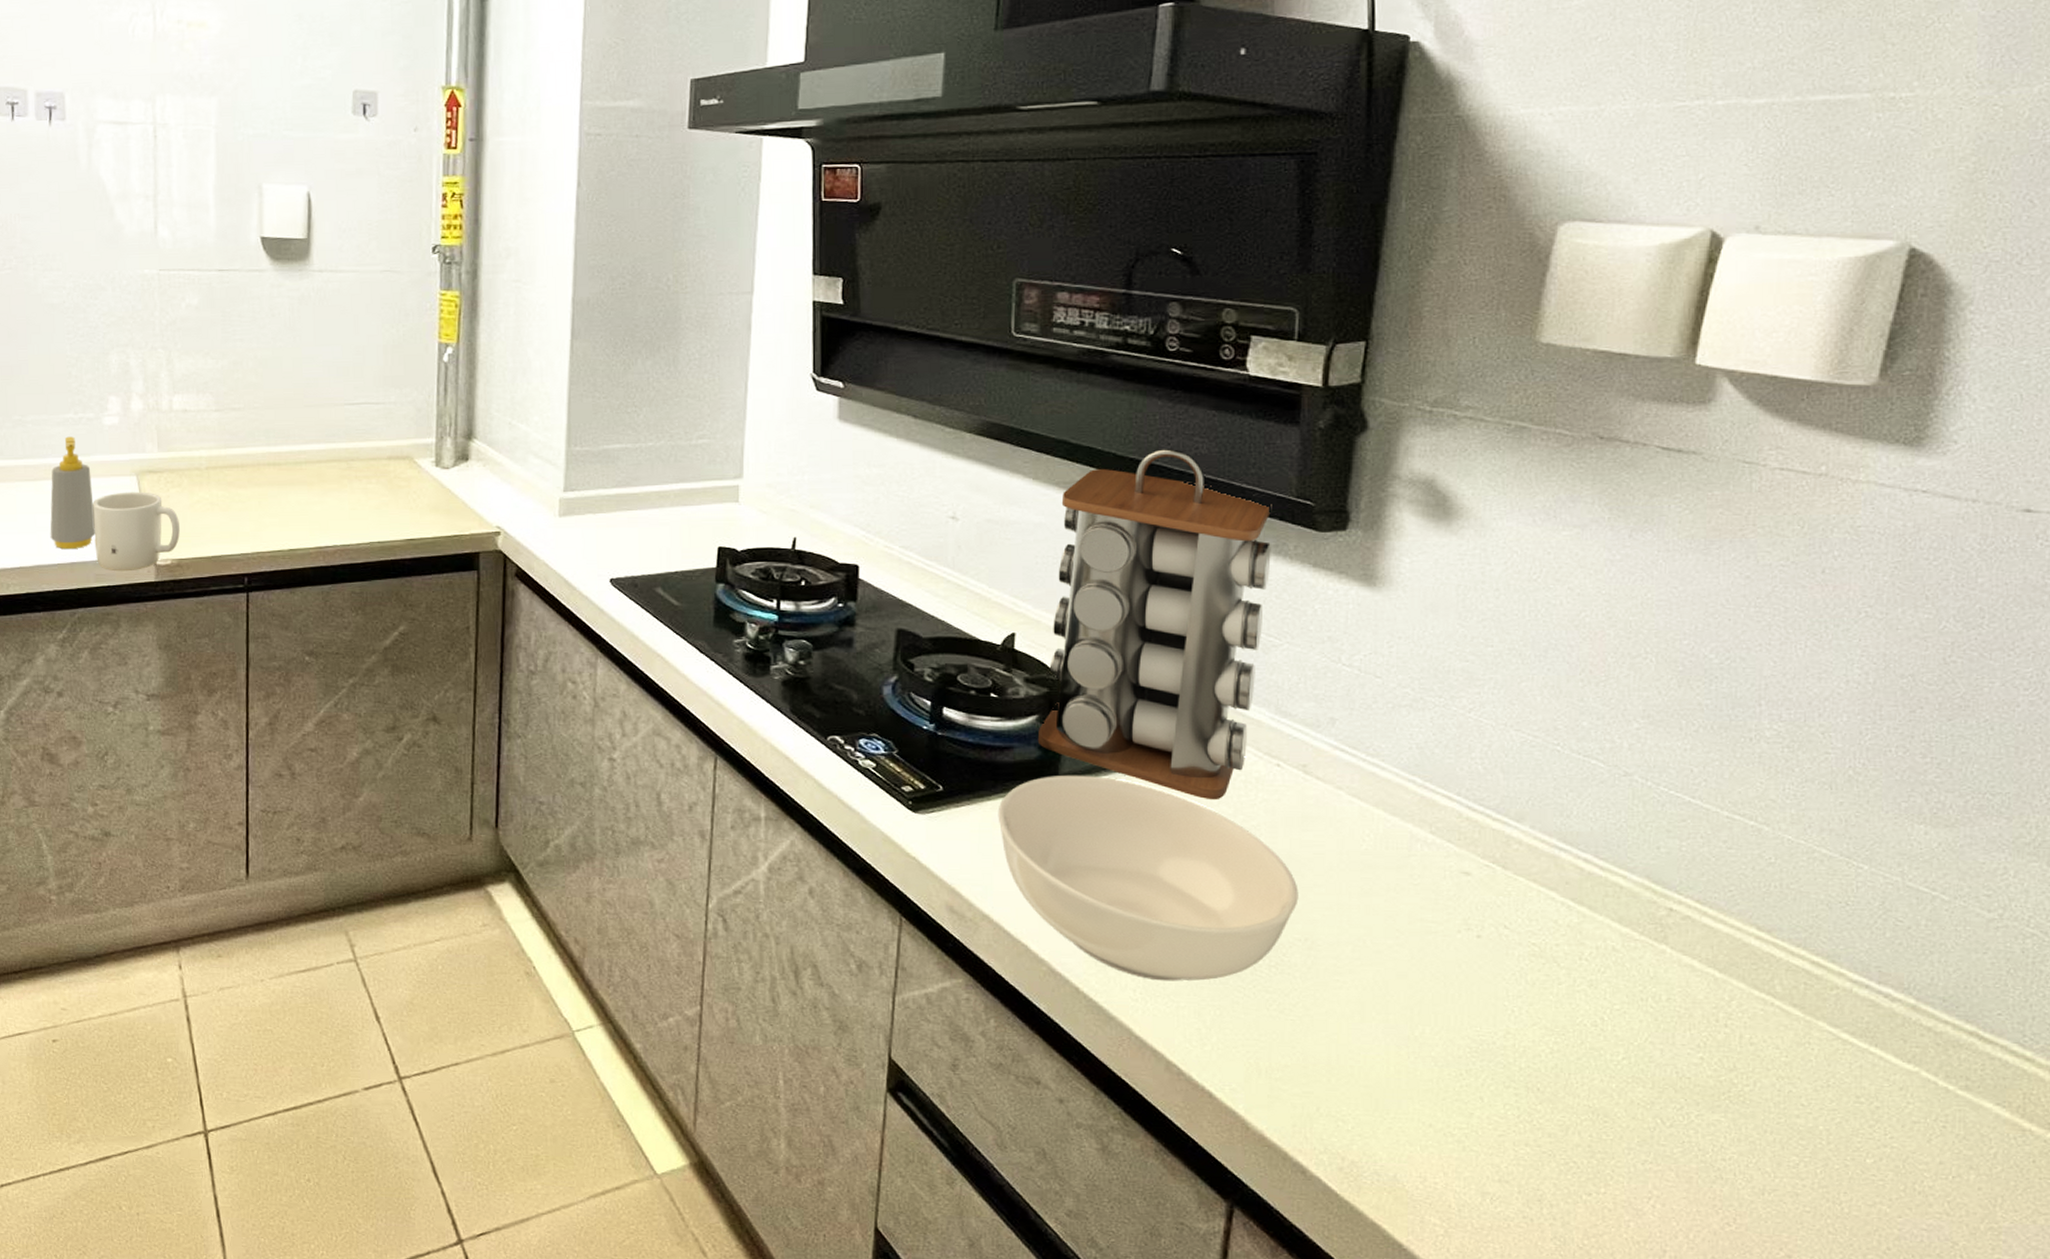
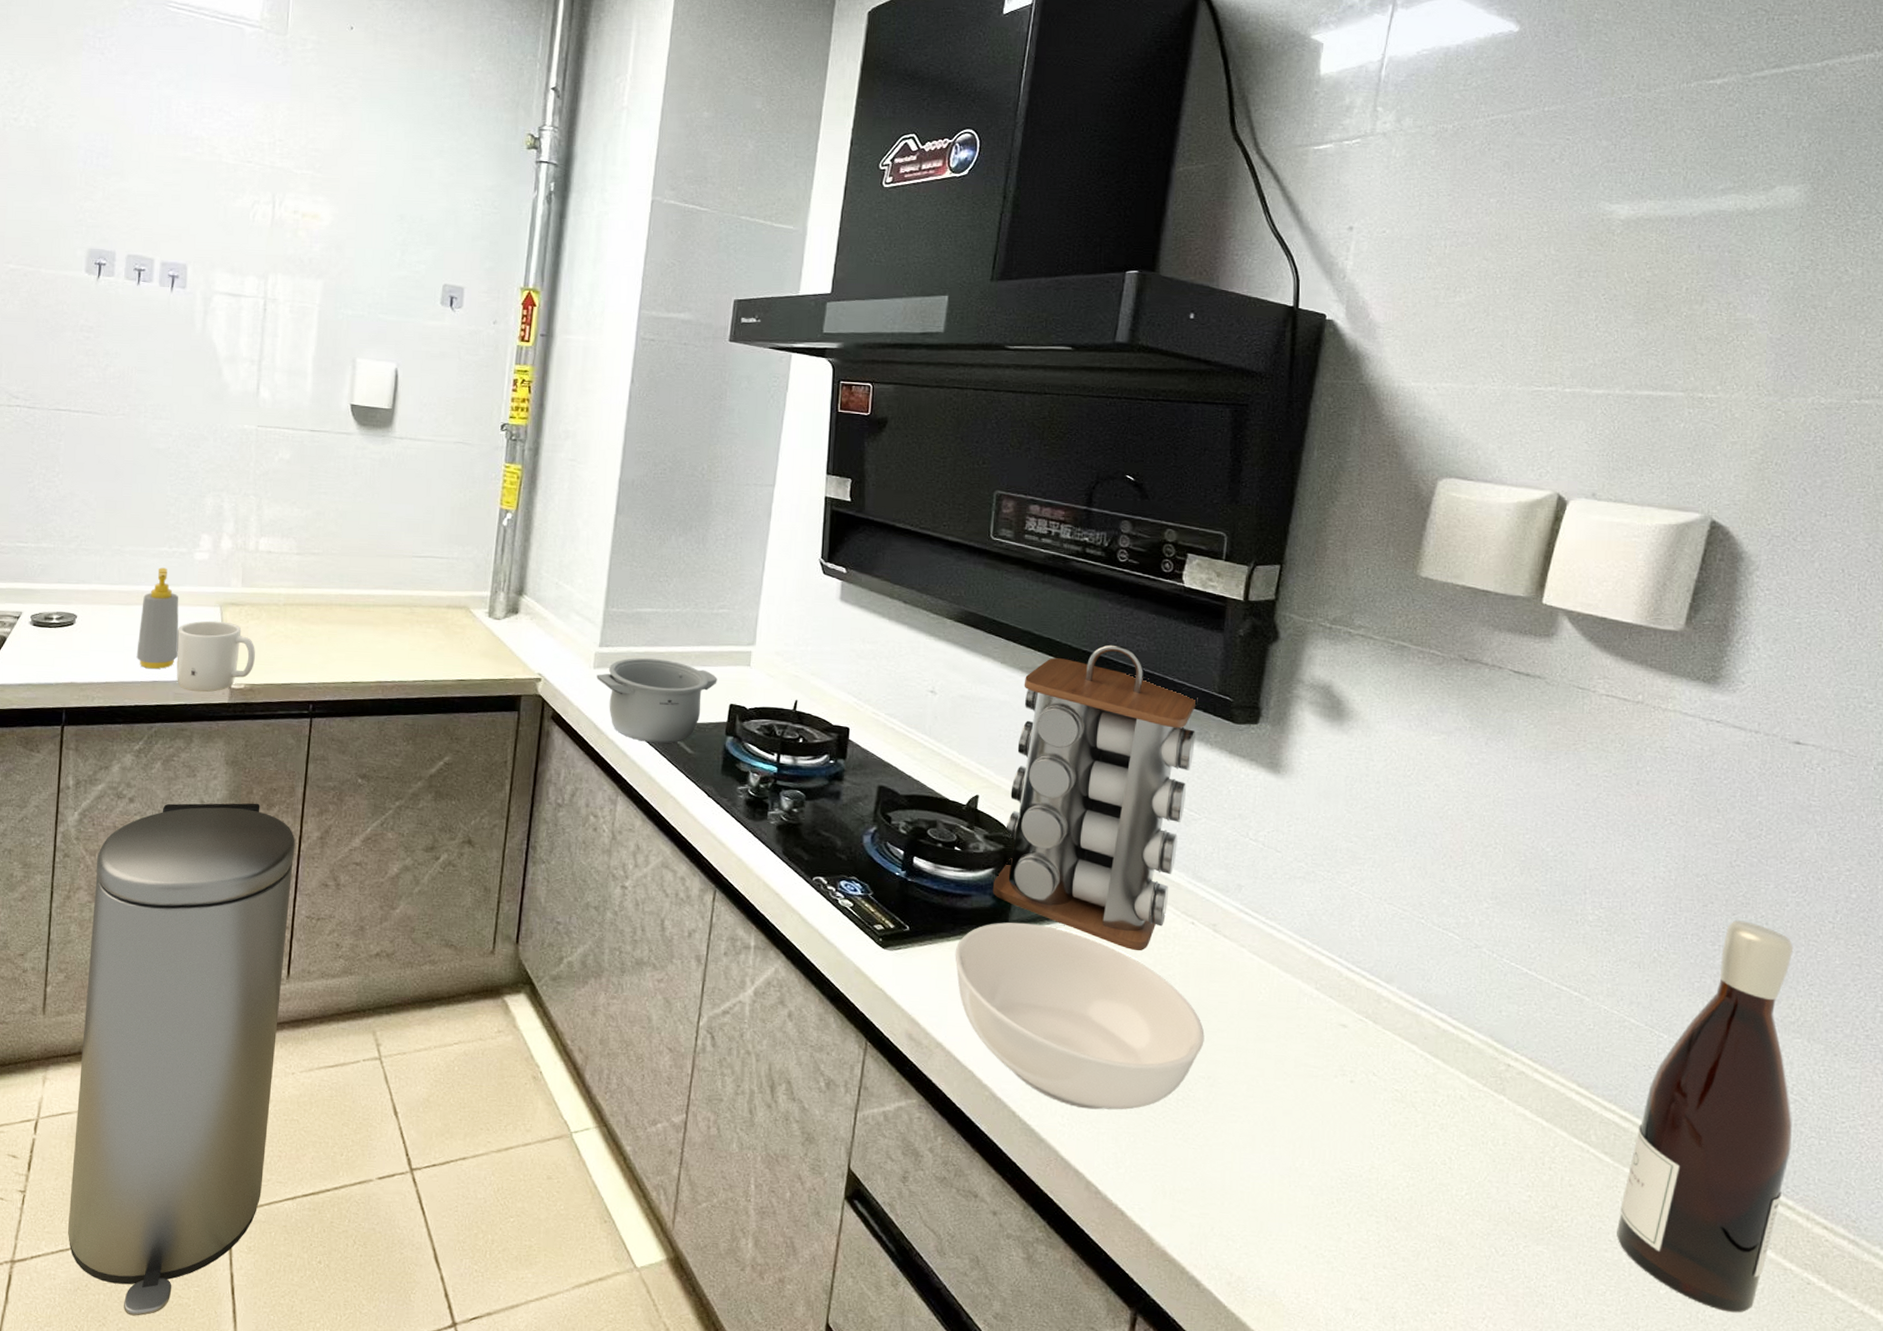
pedal bin: none [29,689,243,1243] -> present [67,803,295,1316]
cooking pot: none [563,500,702,597] -> present [596,657,717,744]
bottle: none [1811,727,2029,1182] -> present [1617,920,1794,1313]

